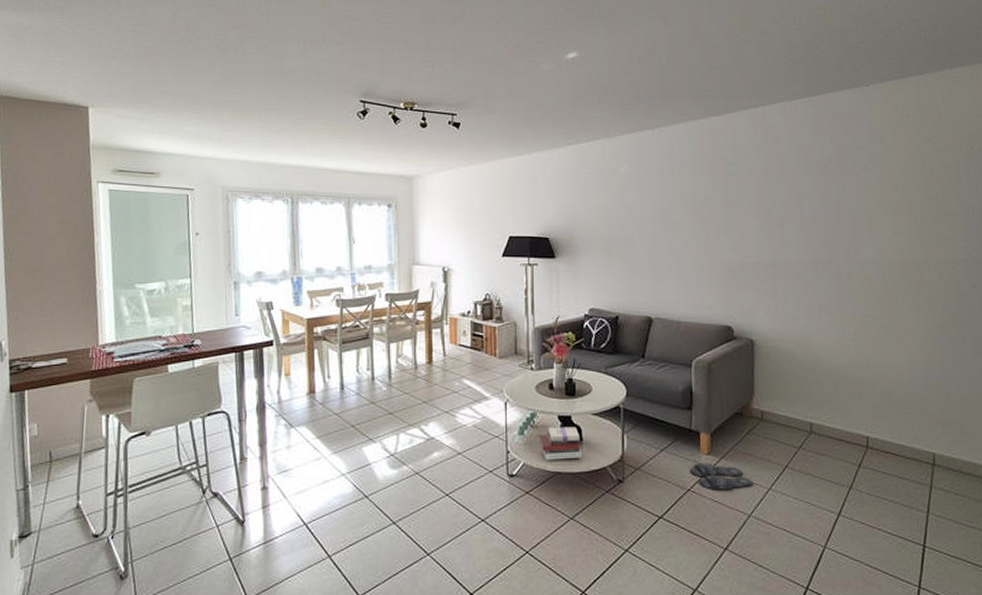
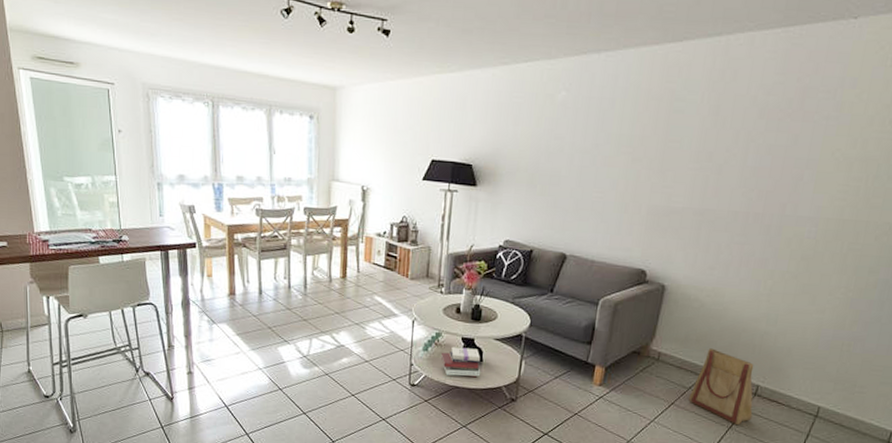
slippers: present [689,463,753,490] -> none [579,392,638,418]
shopping bag: none [801,401,870,484] -> present [689,348,754,426]

